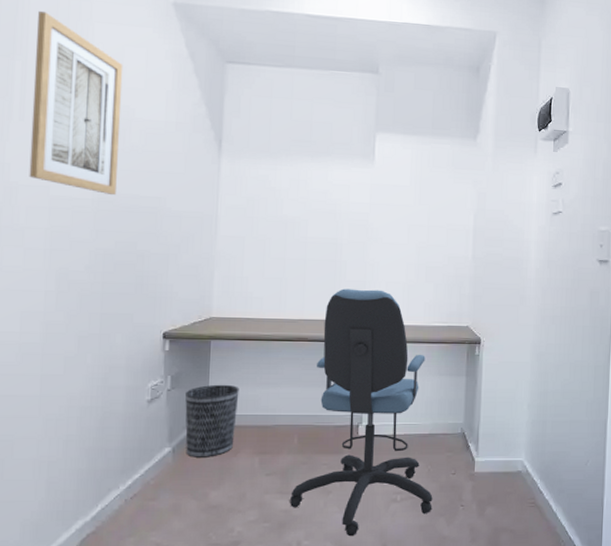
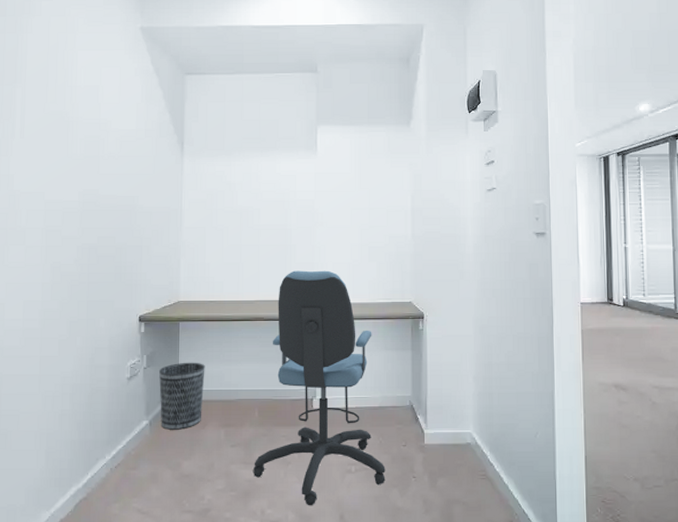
wall art: present [29,10,123,196] -> none [28,44,101,197]

